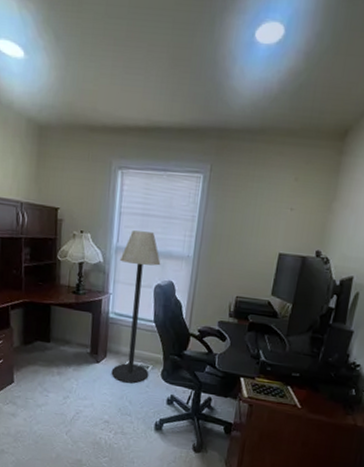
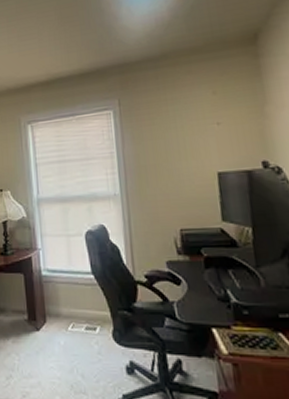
floor lamp: present [111,230,161,384] -> none [43,177,99,351]

